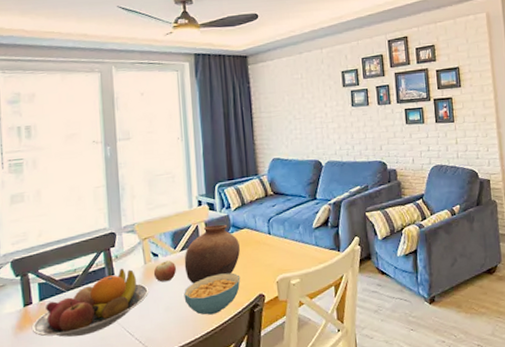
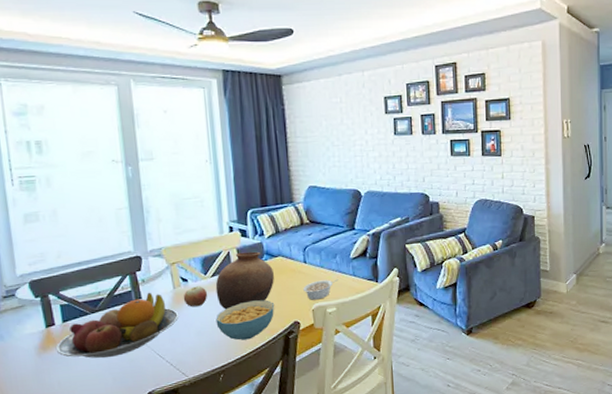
legume: none [268,249,302,272] -> present [303,279,338,300]

